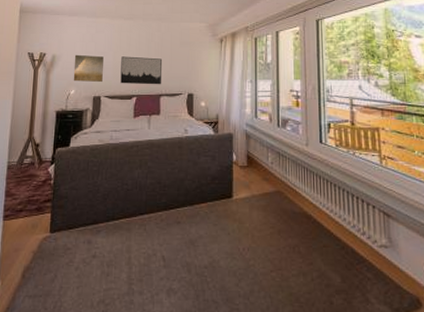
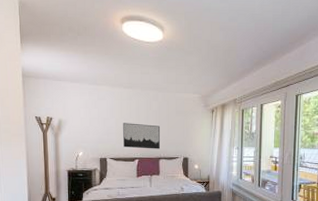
wall art: present [73,54,104,83] -> none [79,119,107,146]

